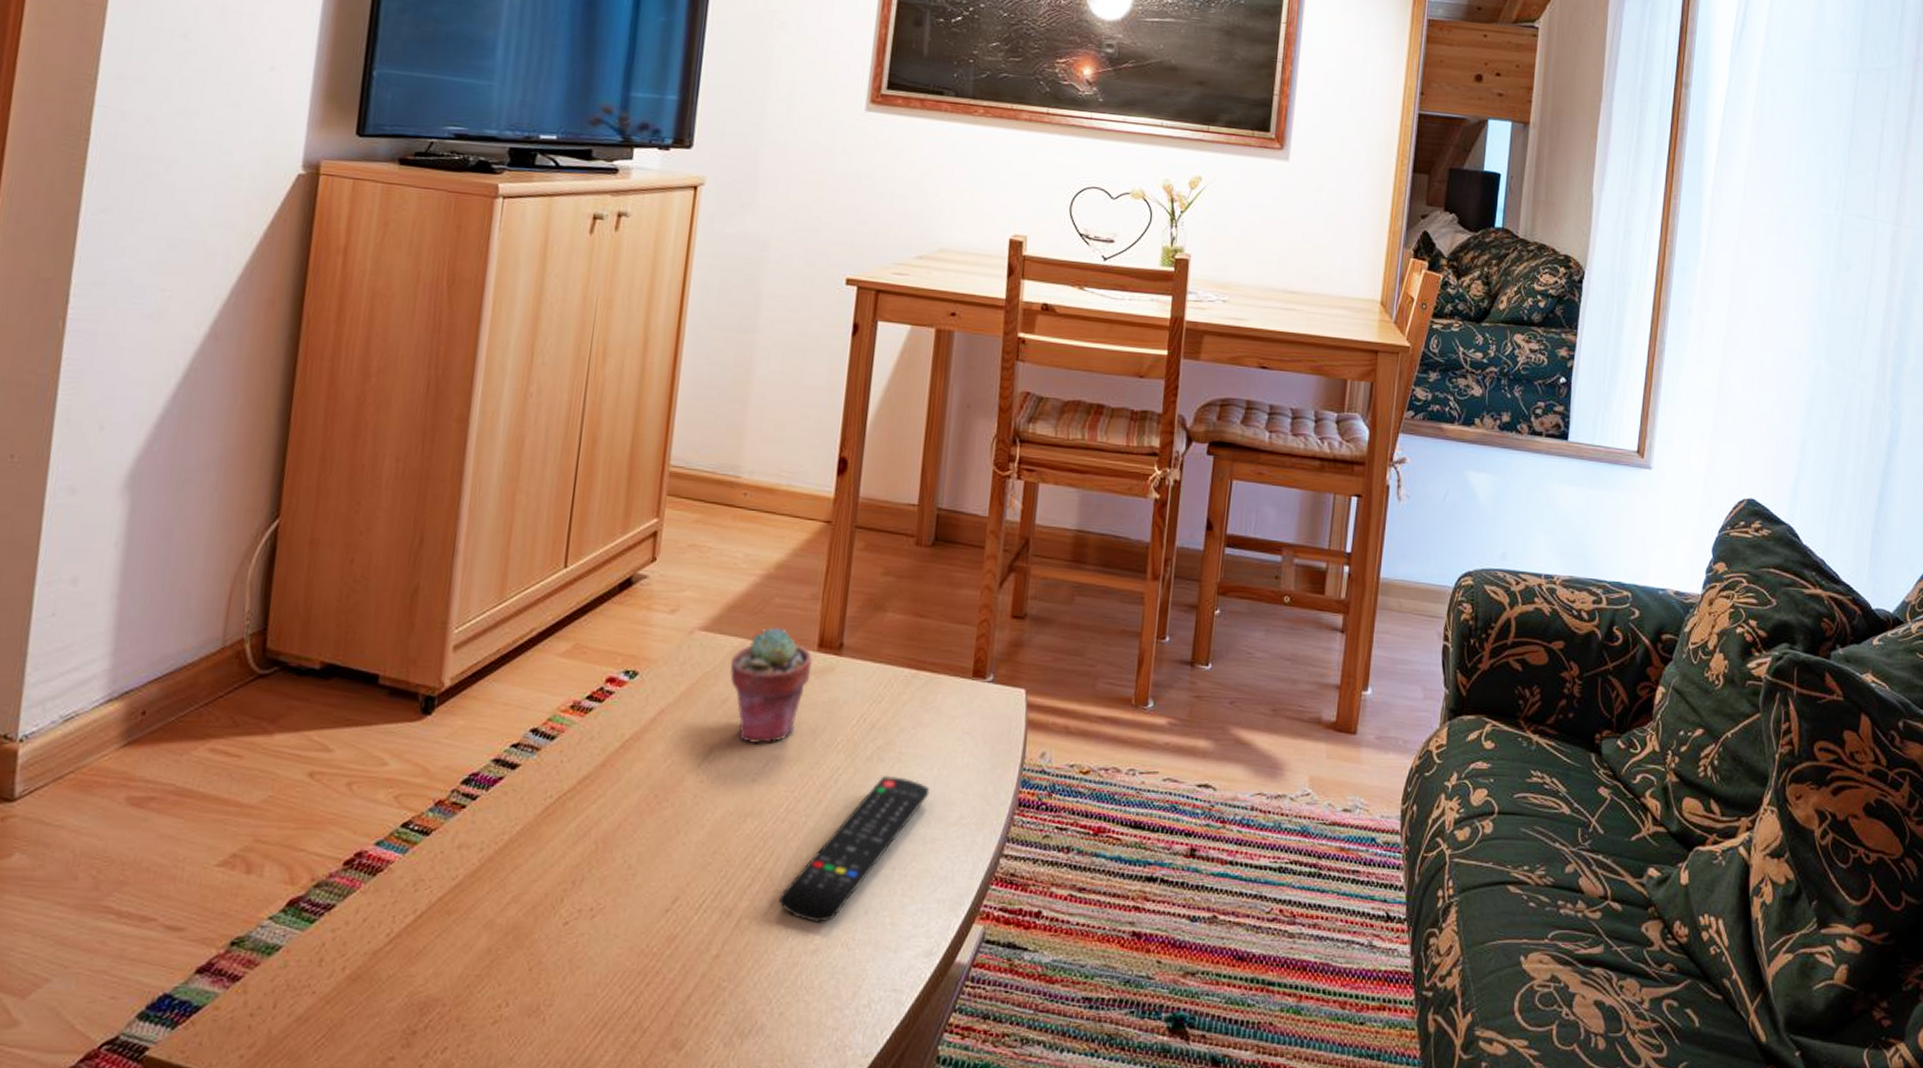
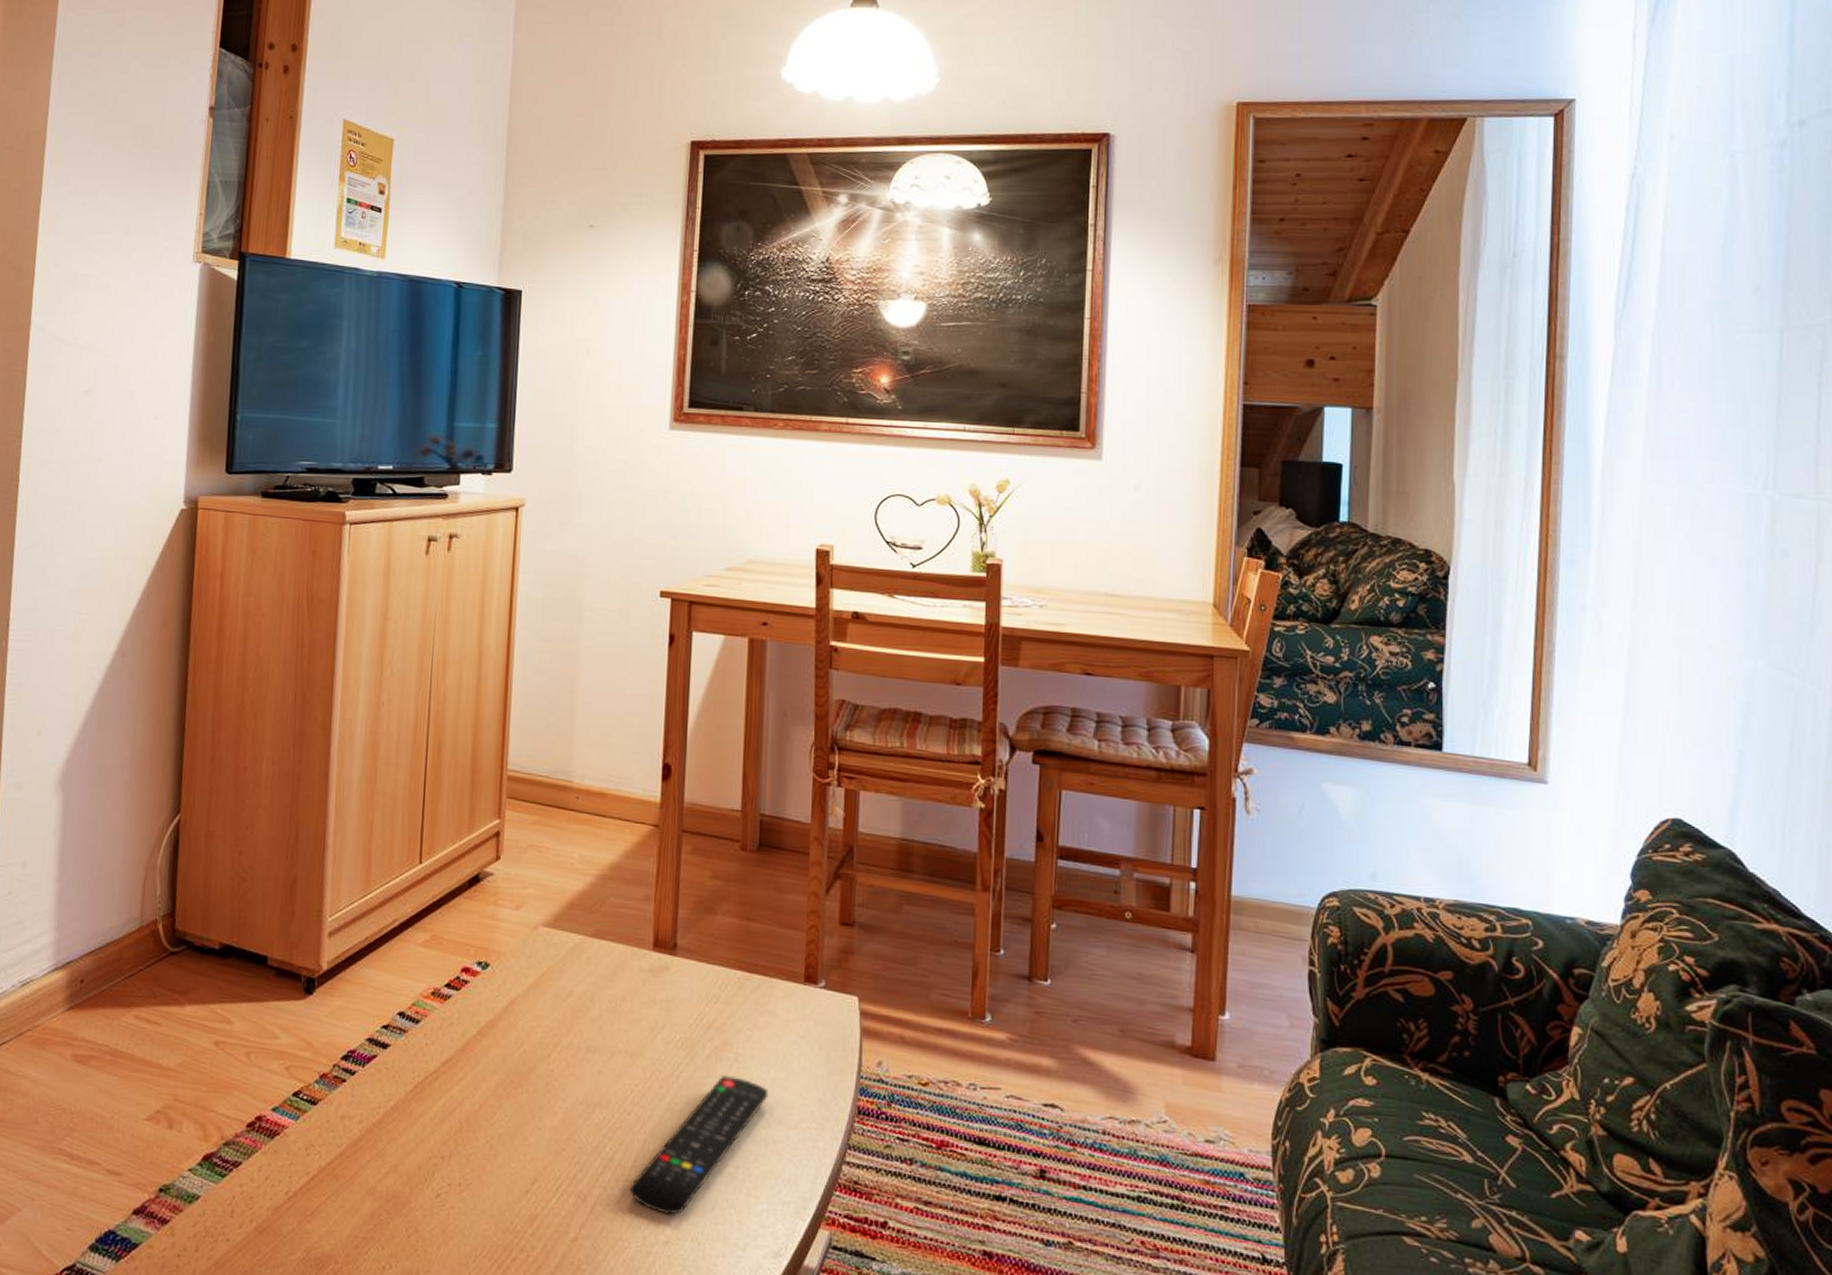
potted succulent: present [730,626,813,743] -> none [572,925,649,1037]

